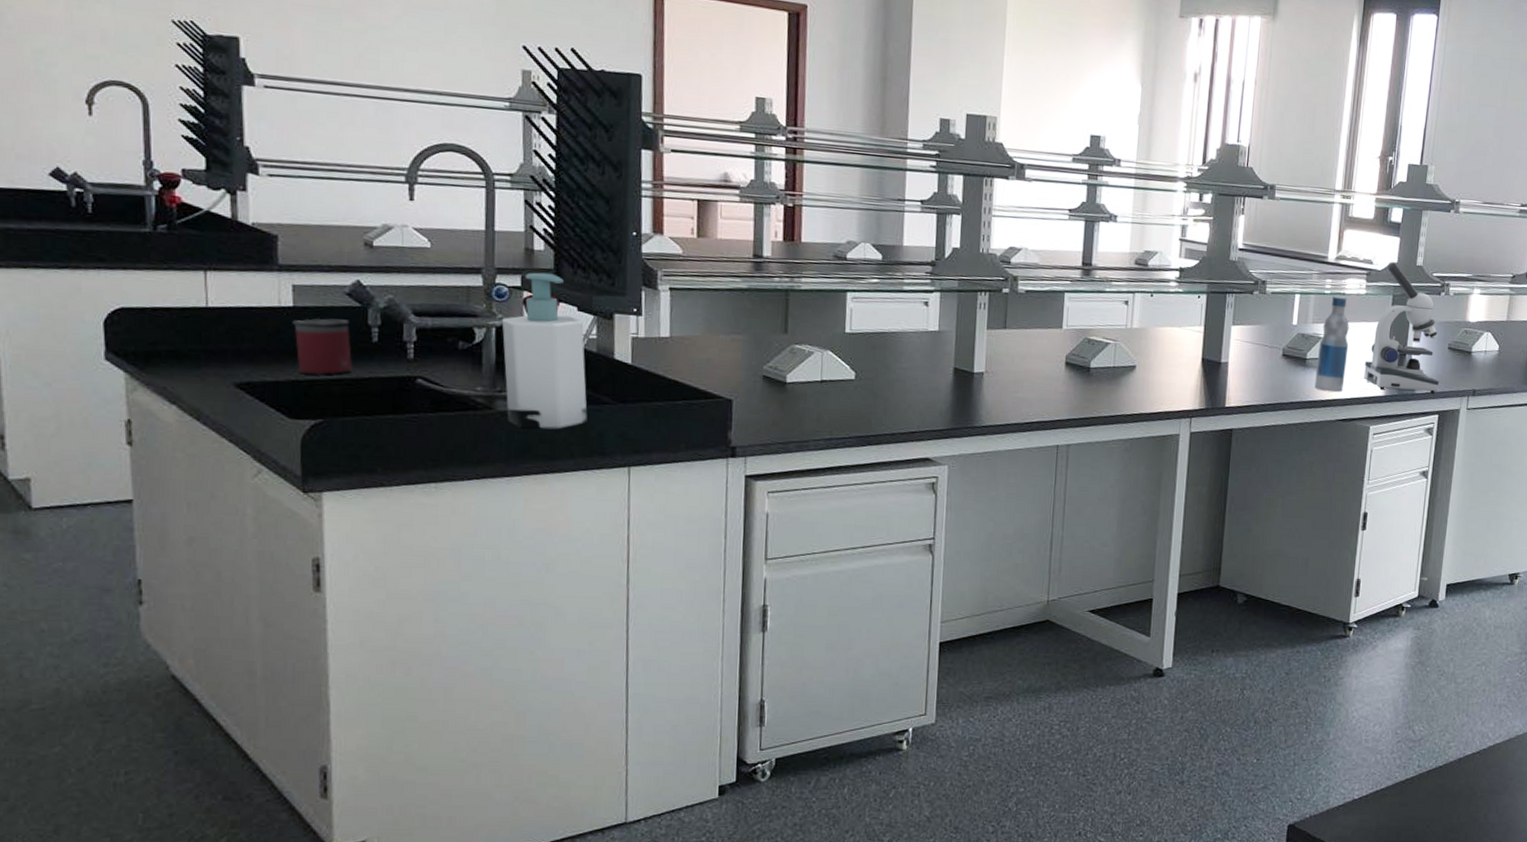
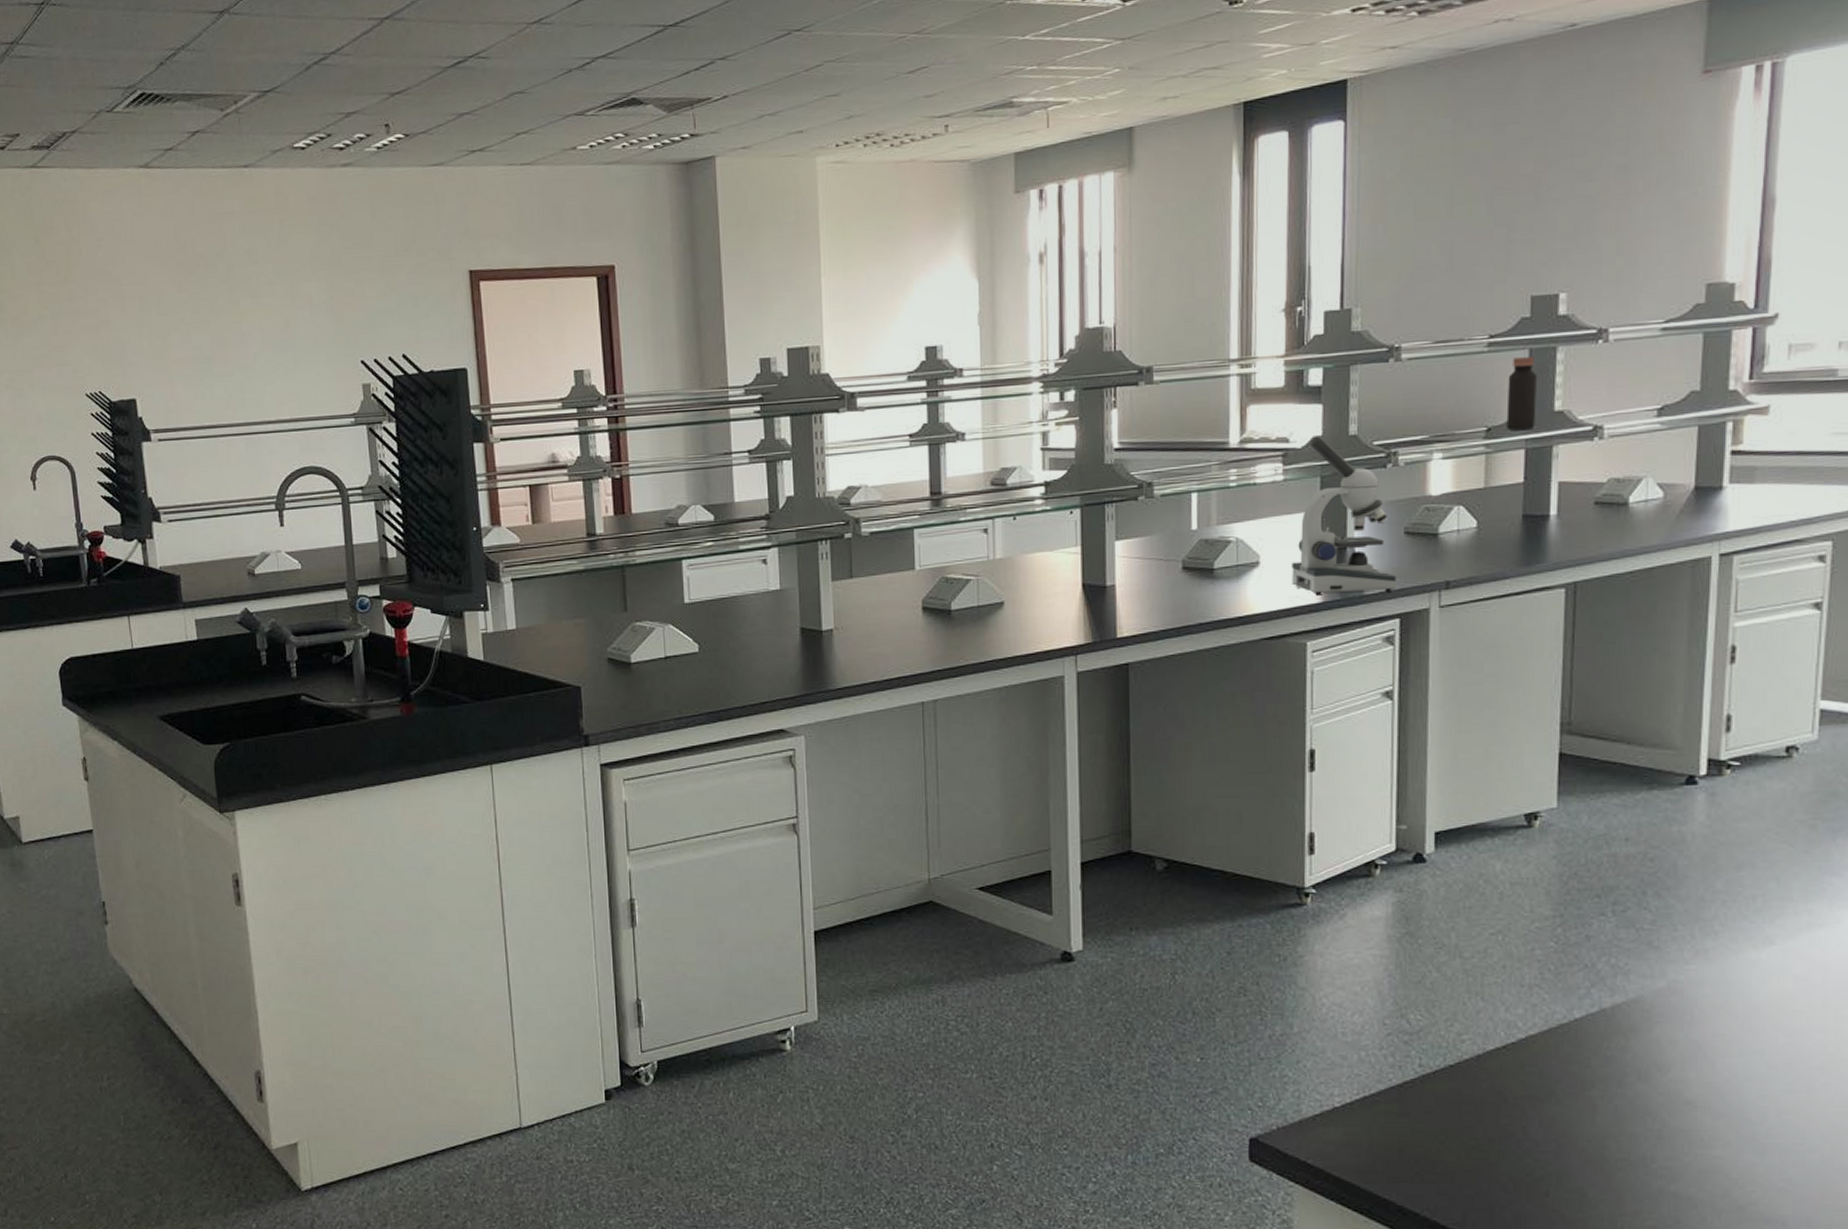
beverage cup: present [292,318,352,375] -> none [198,647,248,702]
soap bottle: present [502,272,588,430] -> none [367,579,449,736]
bottle: present [1314,296,1349,393] -> none [1227,487,1268,606]

